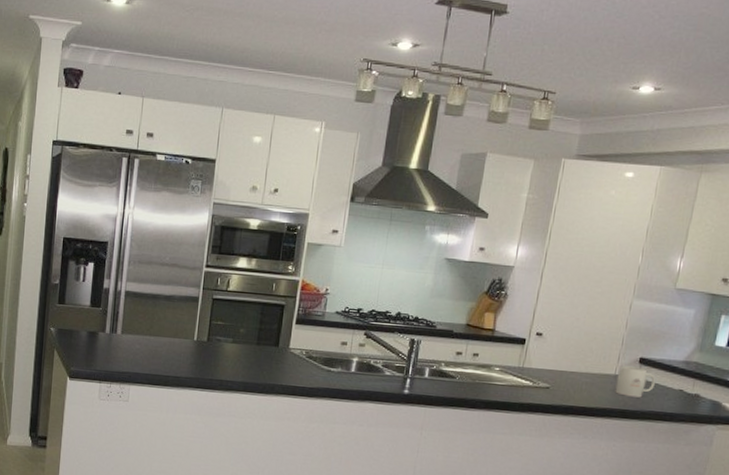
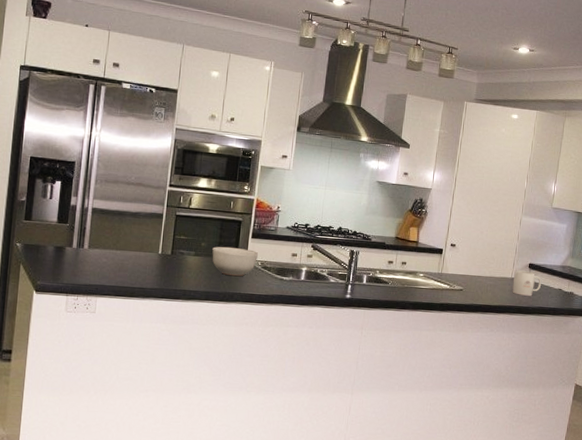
bowl: none [251,333,304,367] -> present [212,246,259,277]

